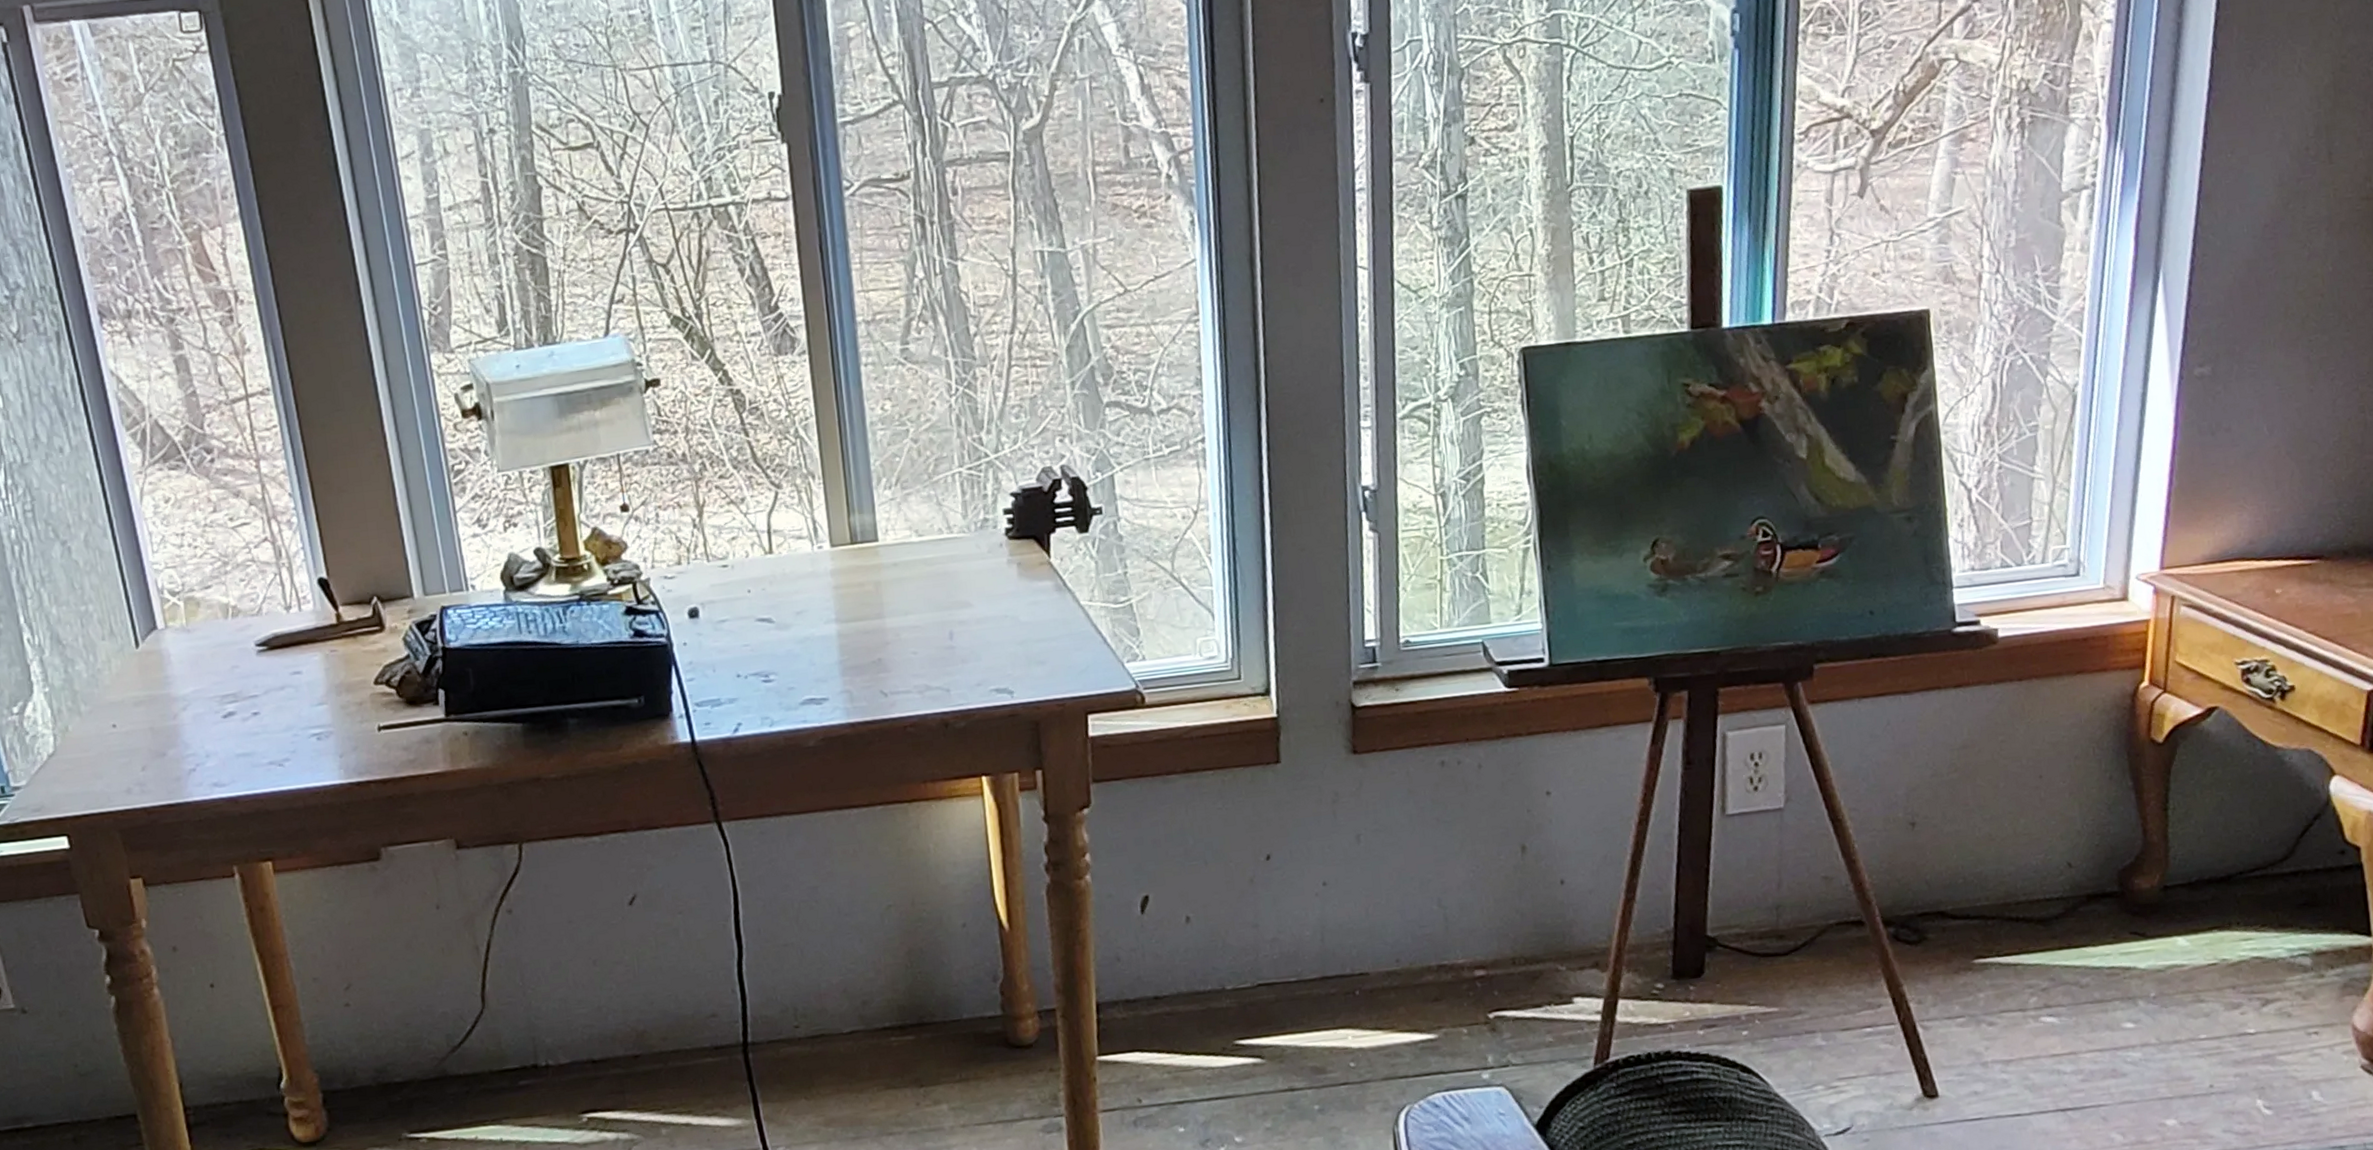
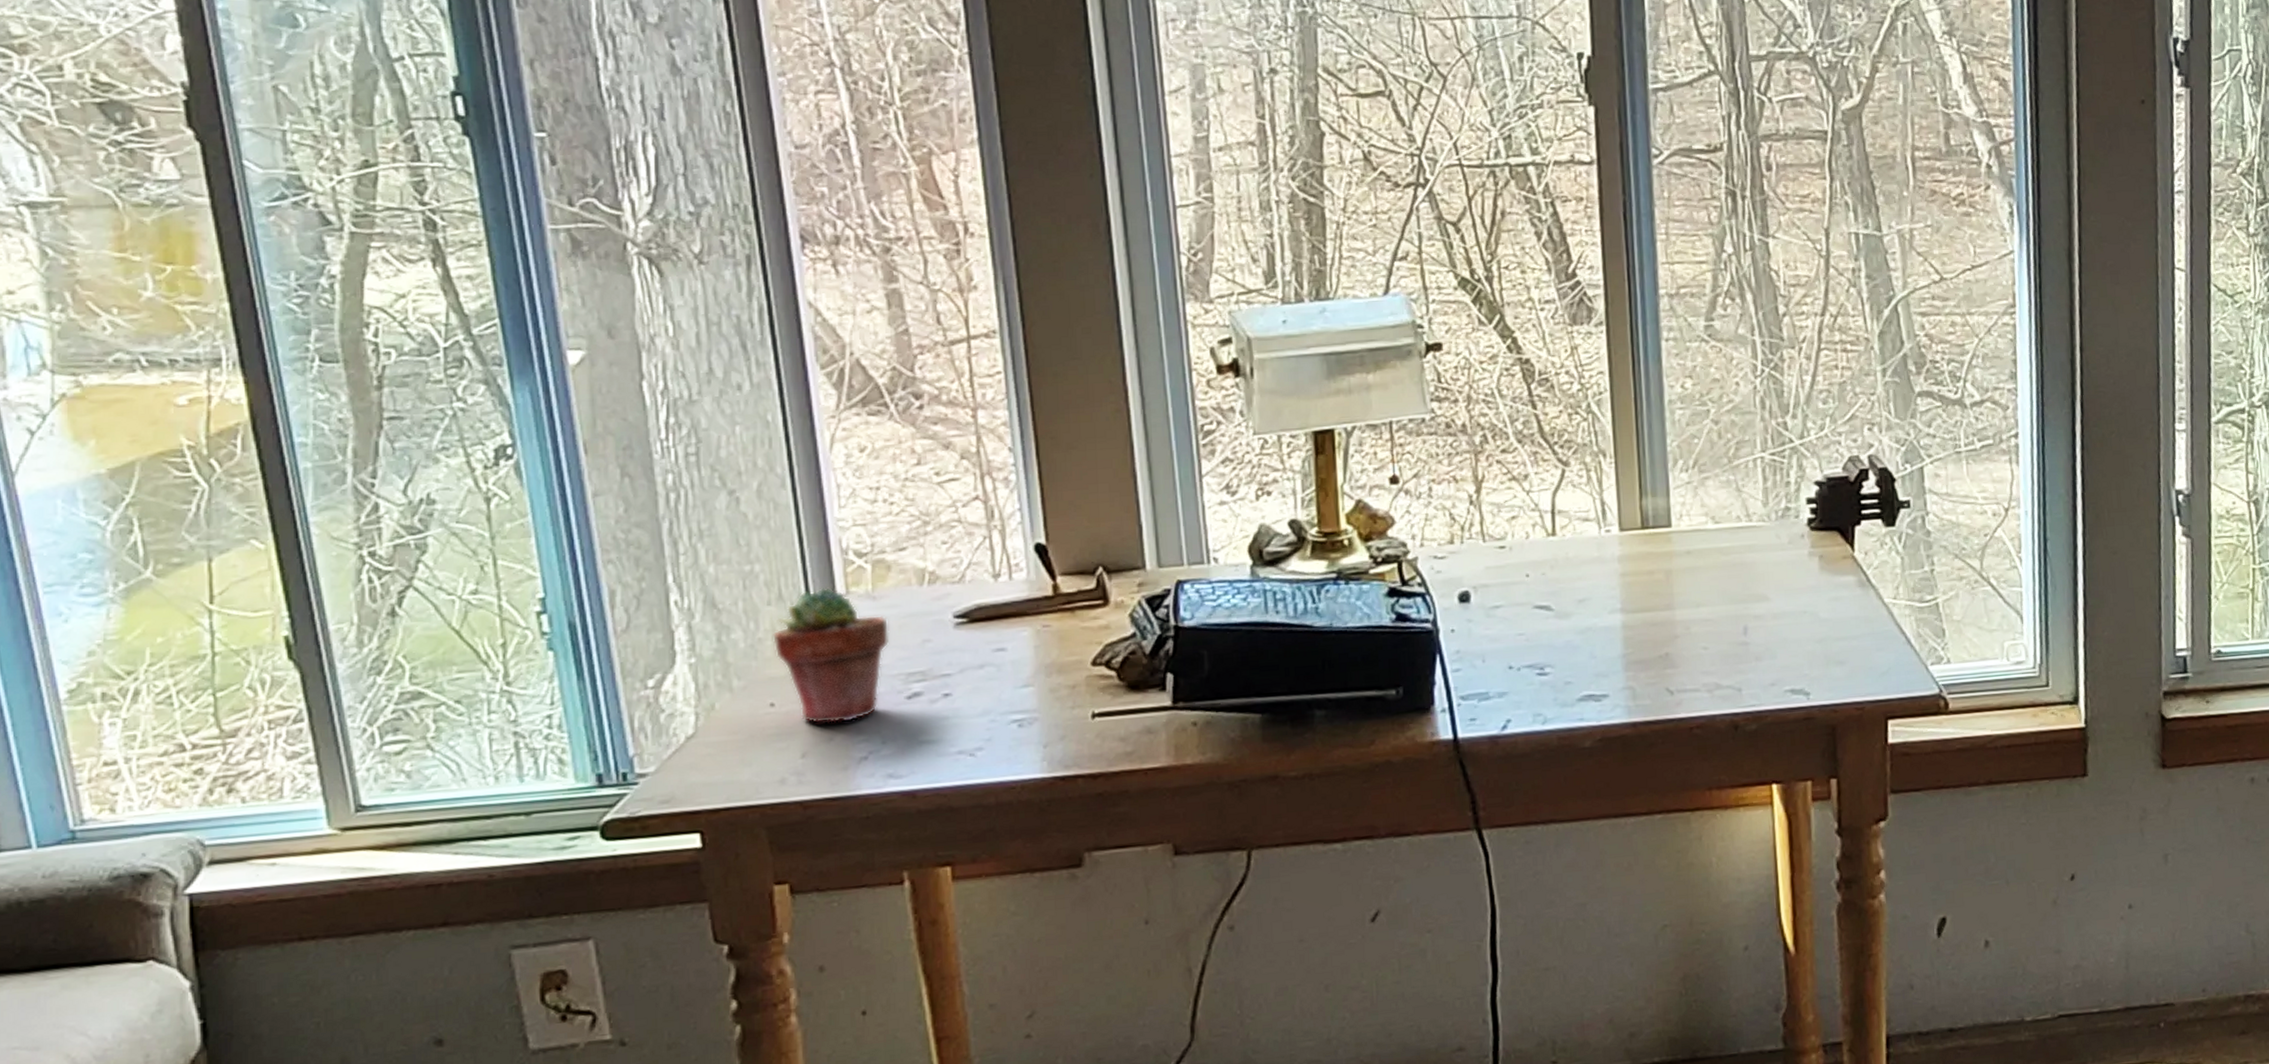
potted succulent: none [108,623,205,741] -> present [772,587,890,724]

